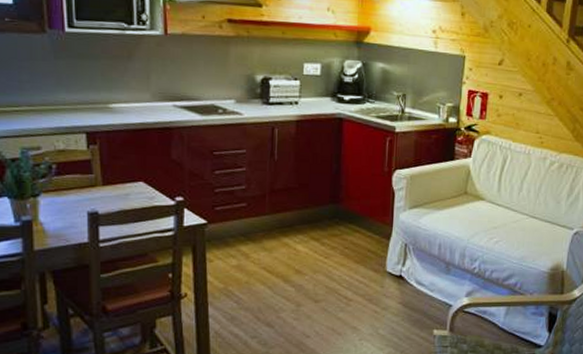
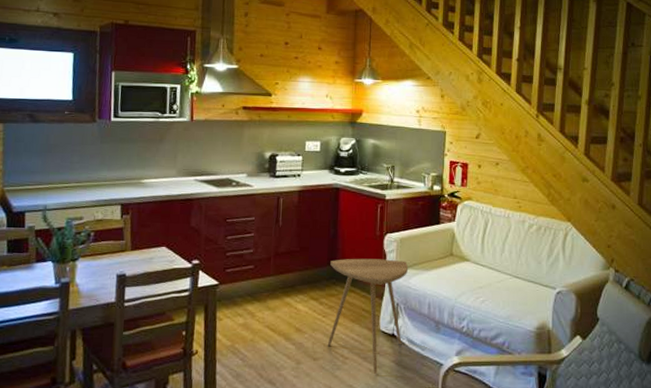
side table: none [329,196,419,315] -> present [327,258,409,374]

